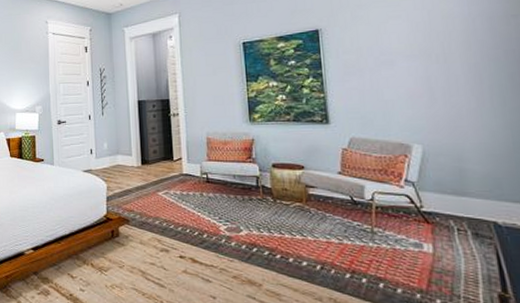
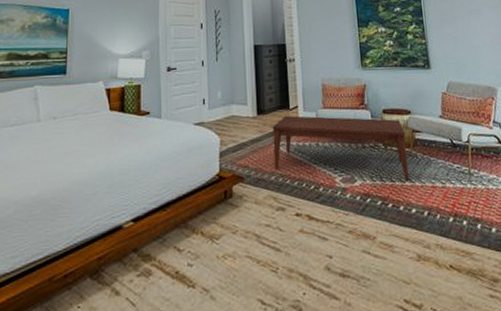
coffee table: none [156,167,301,234] -> present [272,116,409,180]

